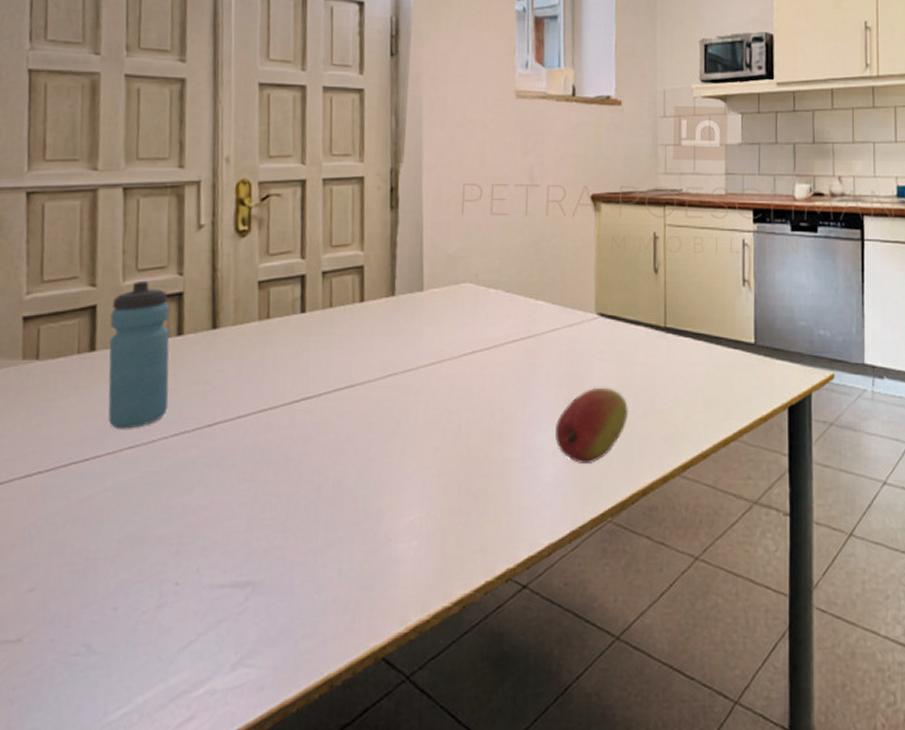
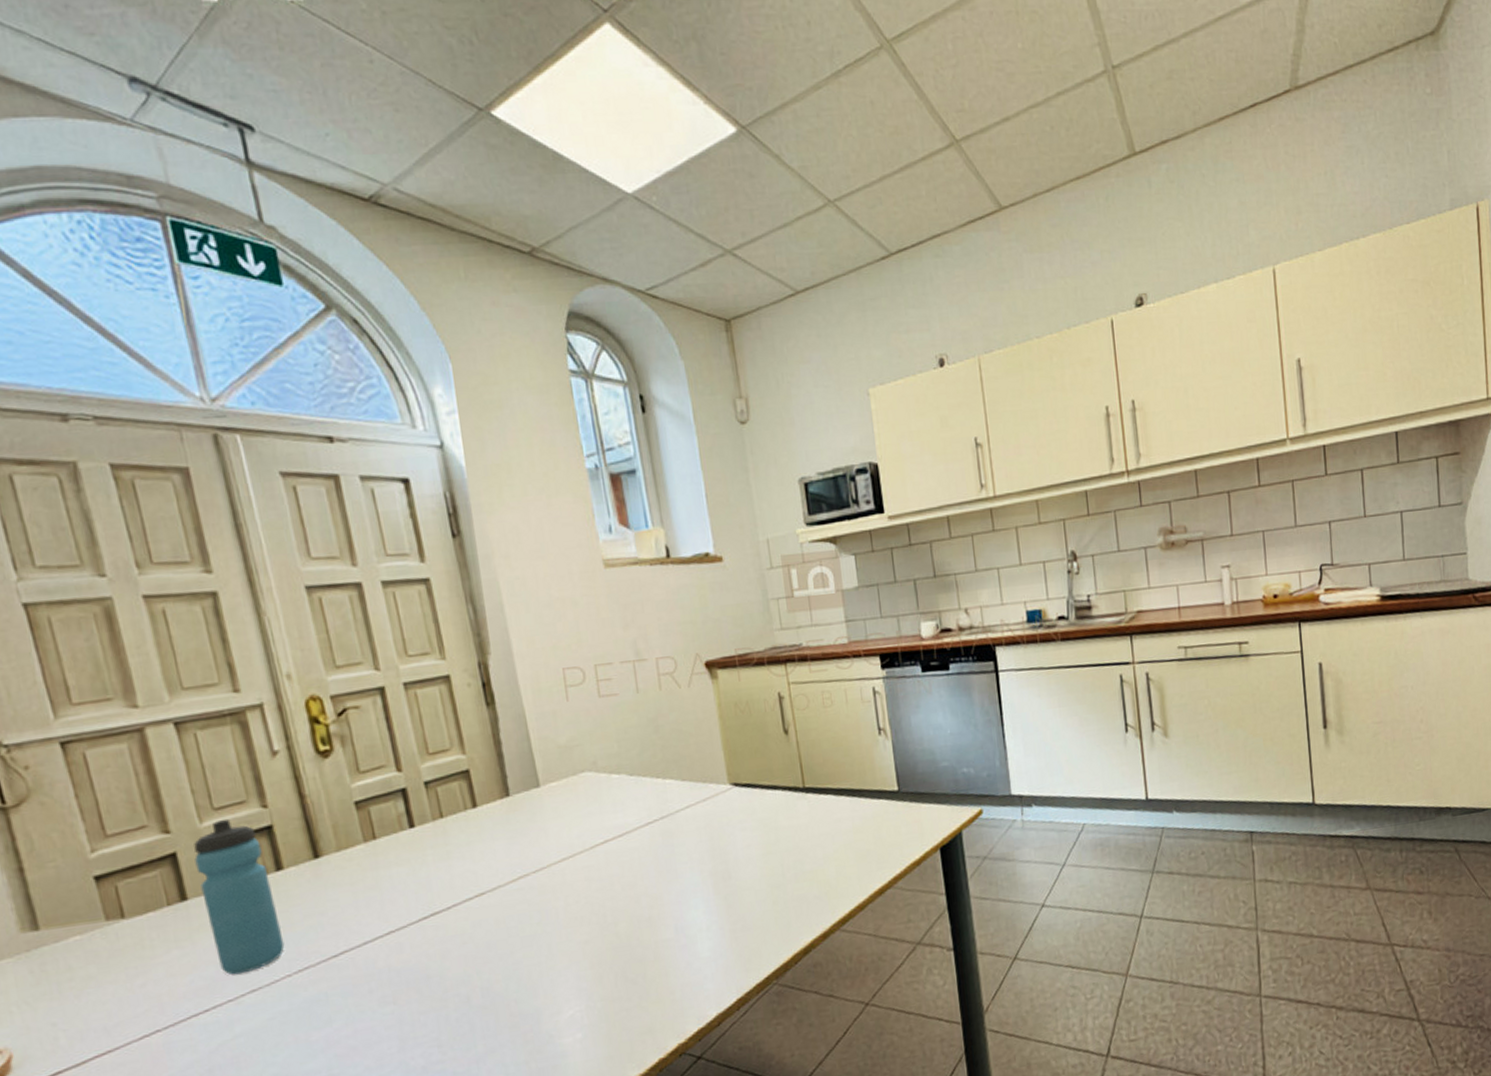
fruit: present [555,387,629,465] -> none [705,857,780,934]

